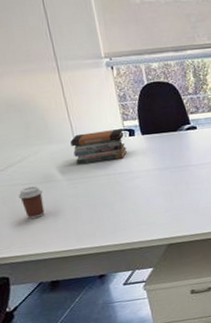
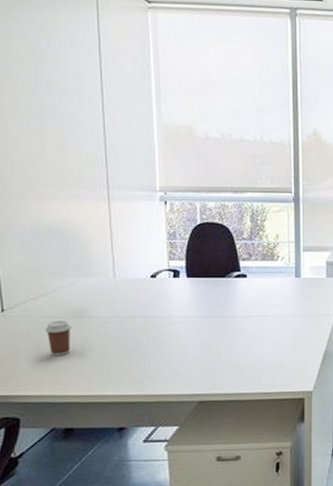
book stack: present [70,129,127,164] -> none [110,269,168,302]

